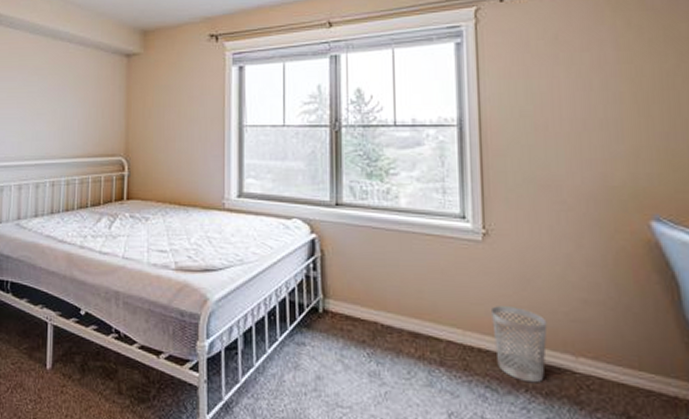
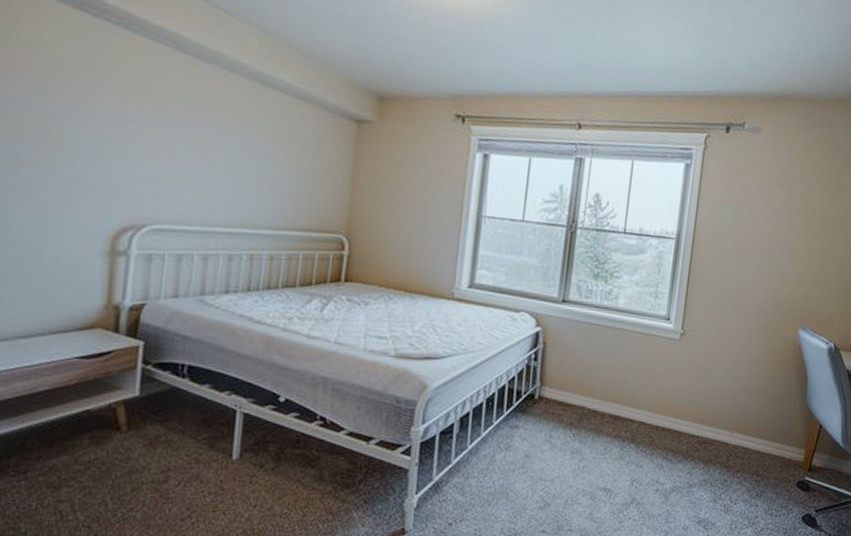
wastebasket: present [492,306,548,383] -> none [675,393,716,454]

